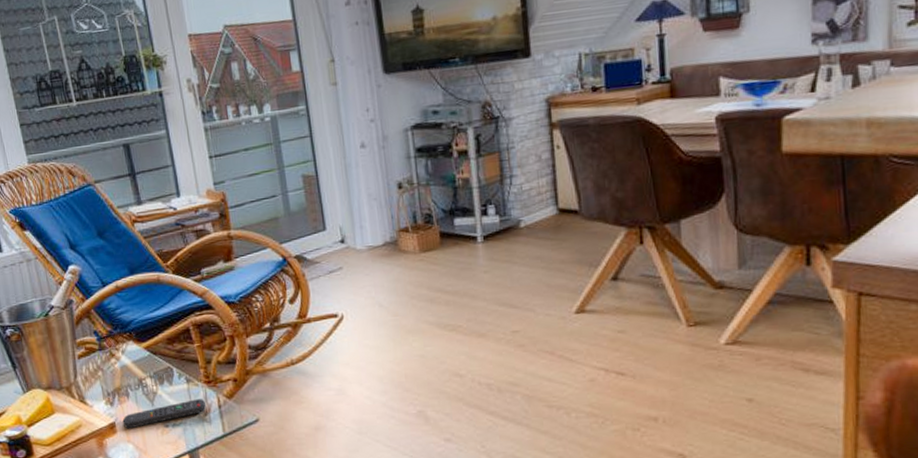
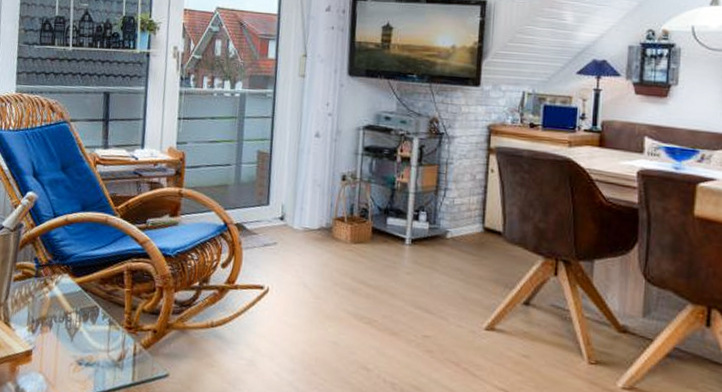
remote control: present [122,398,207,429] -> none [39,342,122,360]

